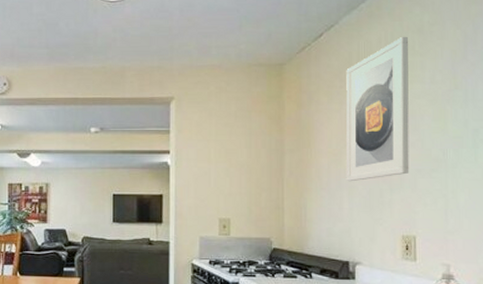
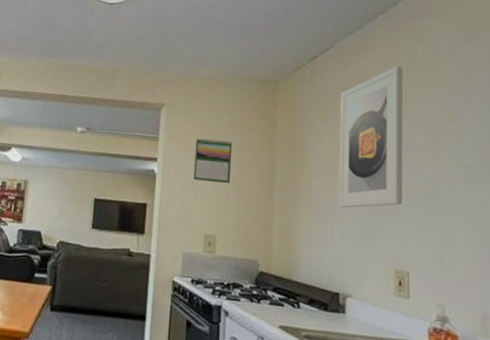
calendar: none [206,127,242,168] -> present [194,138,233,183]

